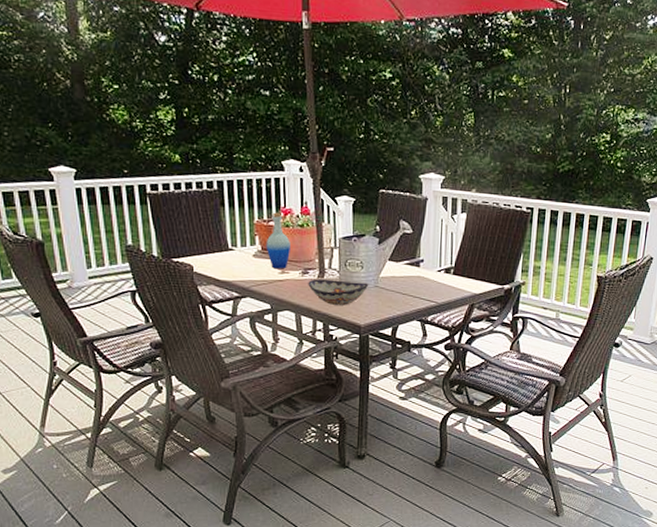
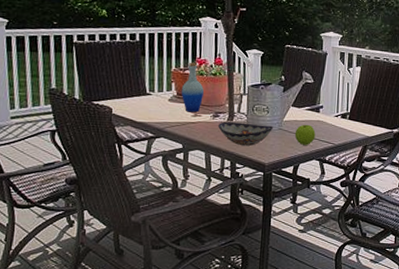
apple: none [392,280,416,304] -> present [294,124,316,145]

